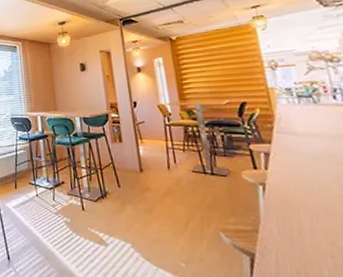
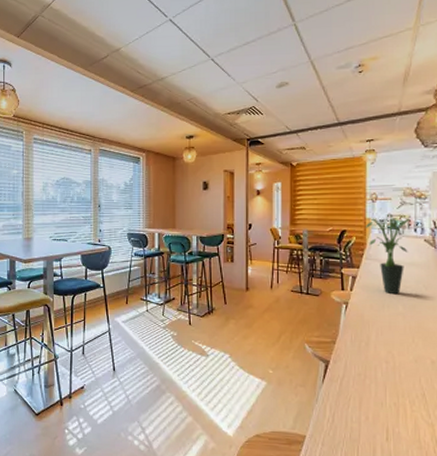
potted plant: none [268,80,332,173] -> present [365,213,411,295]

